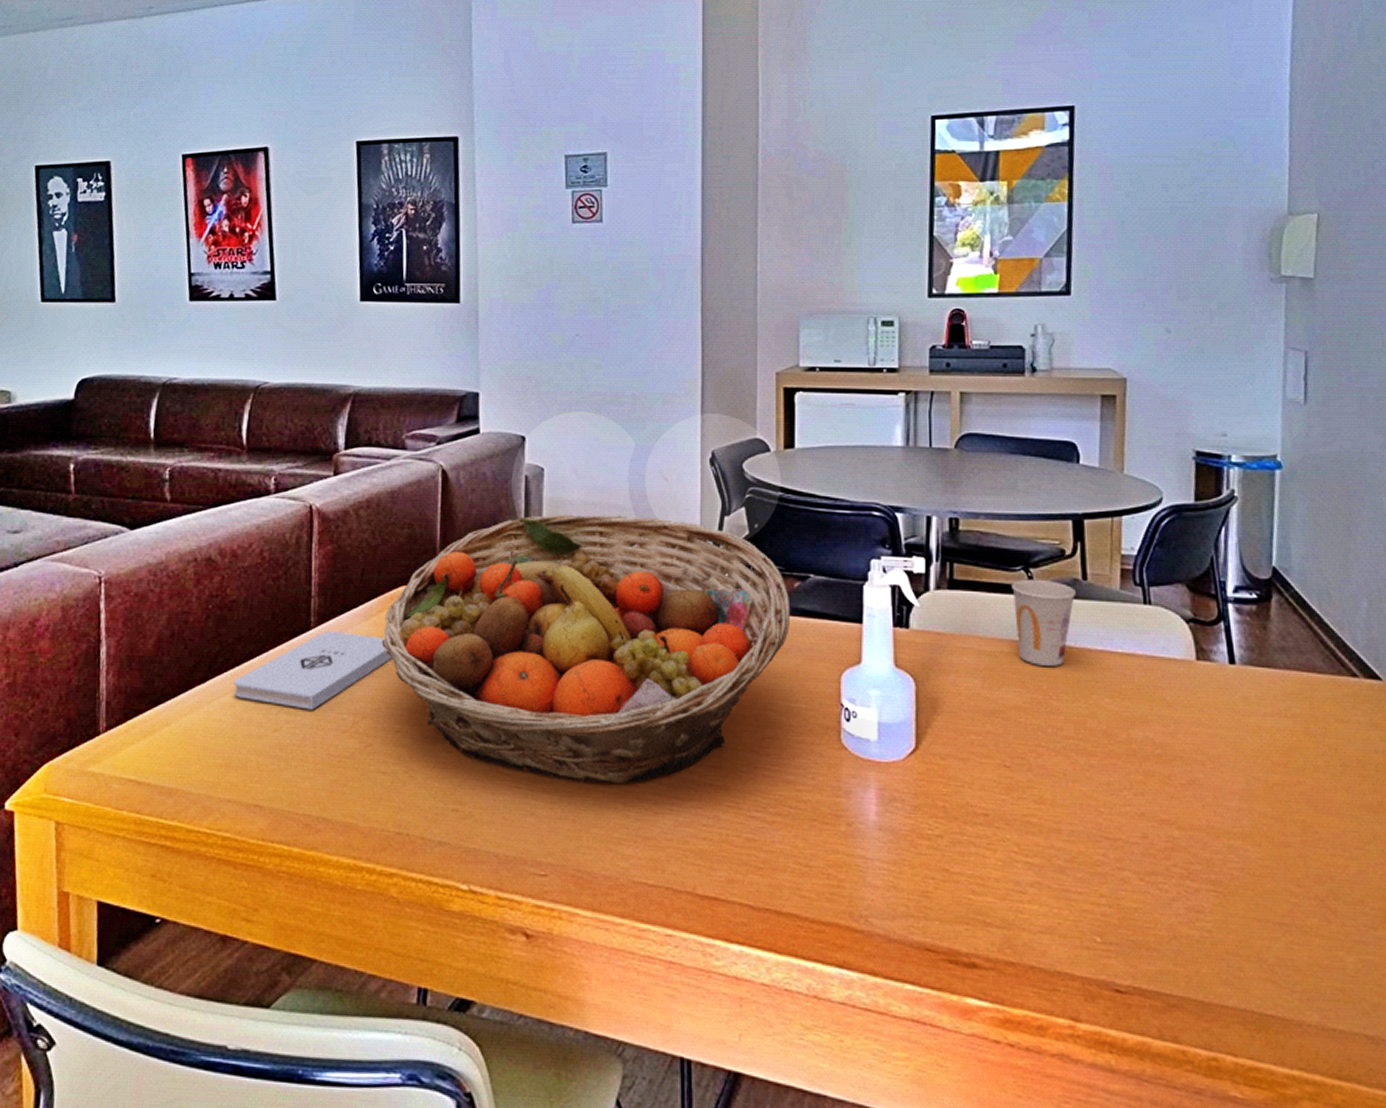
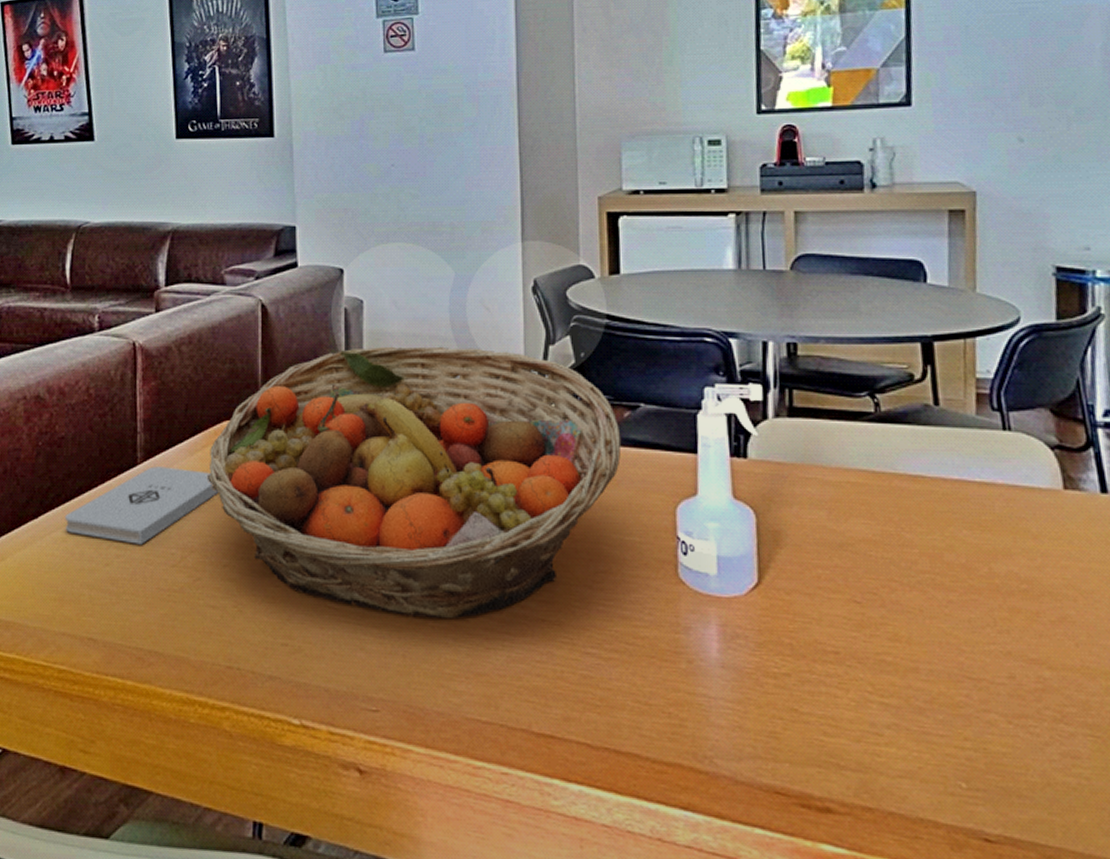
cup: present [1011,579,1076,666] -> none [856,405,927,497]

